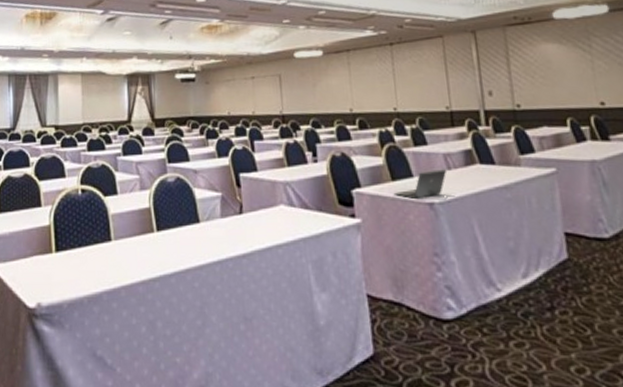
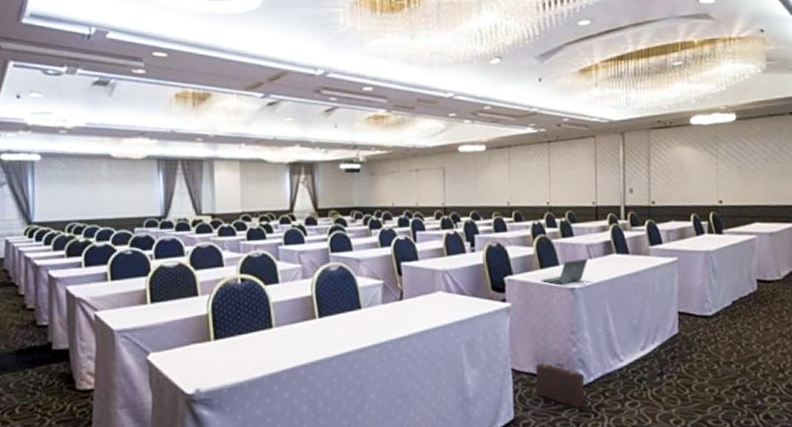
briefcase: none [395,290,458,347] -> present [535,363,585,409]

